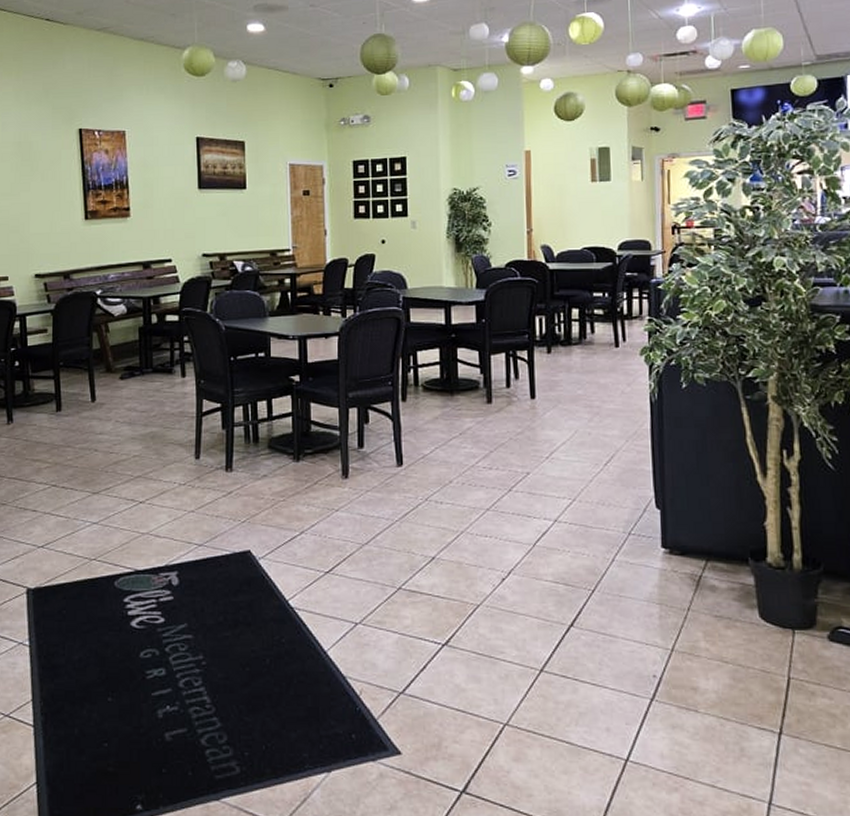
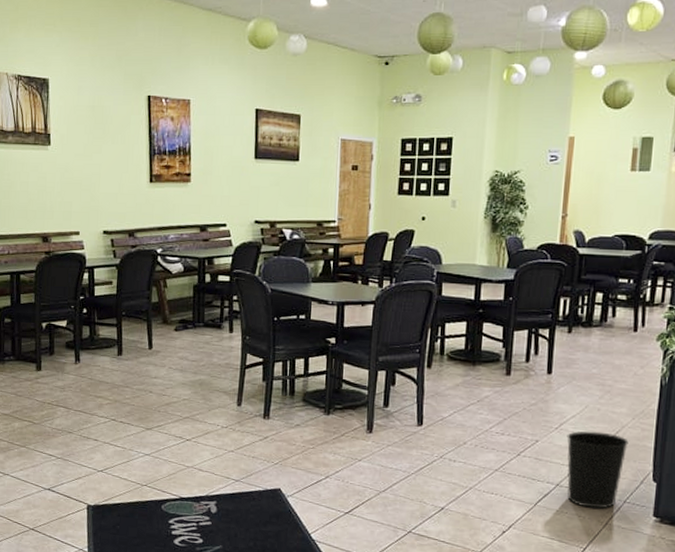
wastebasket: none [559,458,625,544] -> present [567,431,629,509]

